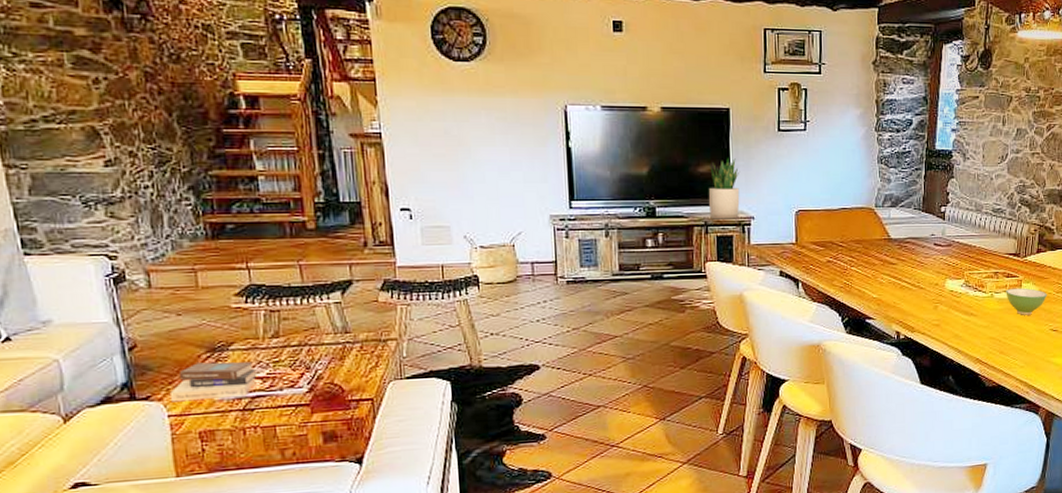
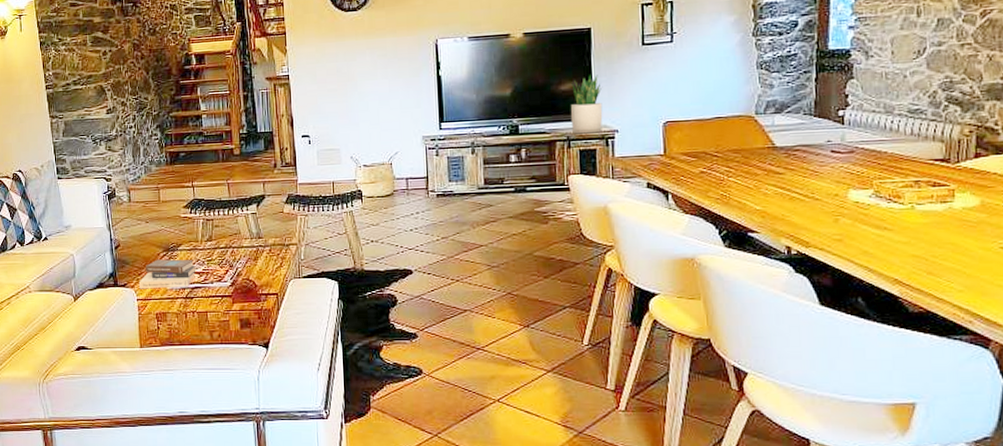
bowl: present [1006,288,1048,315] -> none [932,198,994,230]

